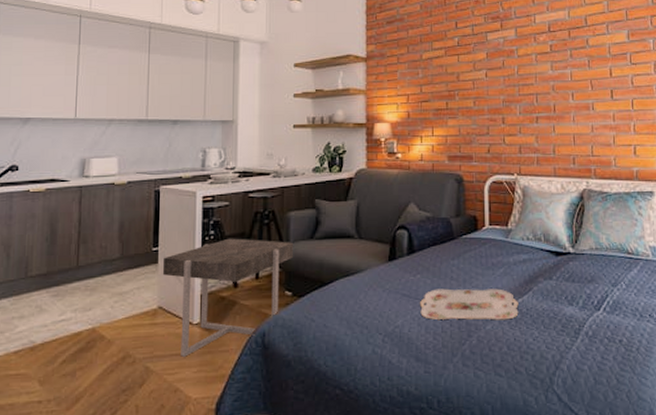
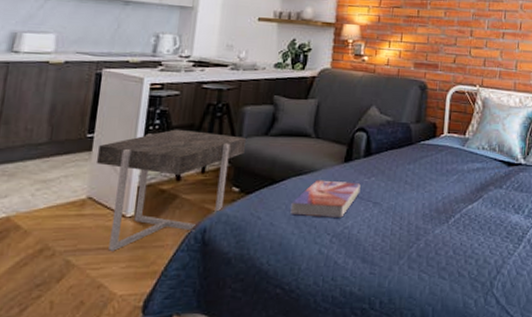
textbook: none [342,280,407,318] -> present [290,180,361,219]
serving tray: present [420,288,519,320] -> none [371,192,468,225]

